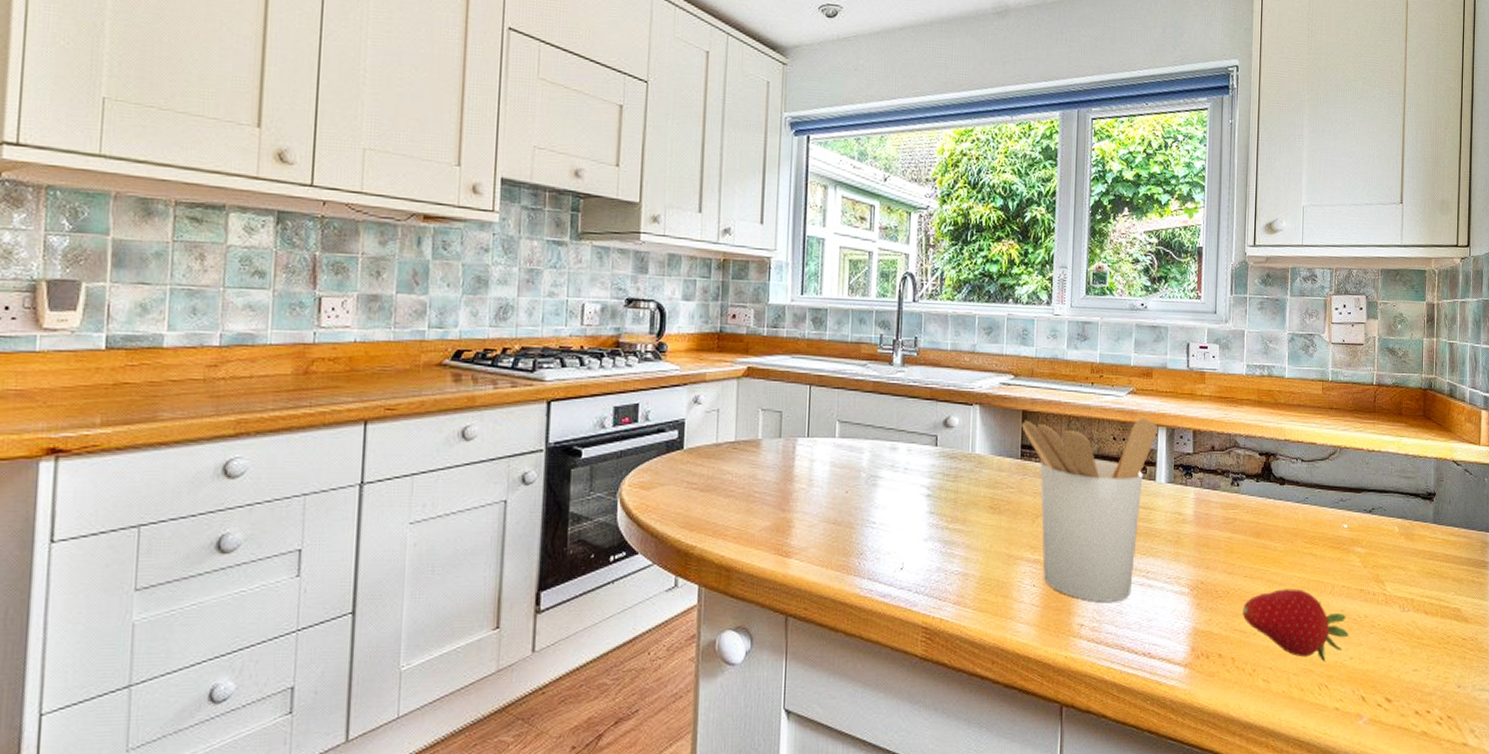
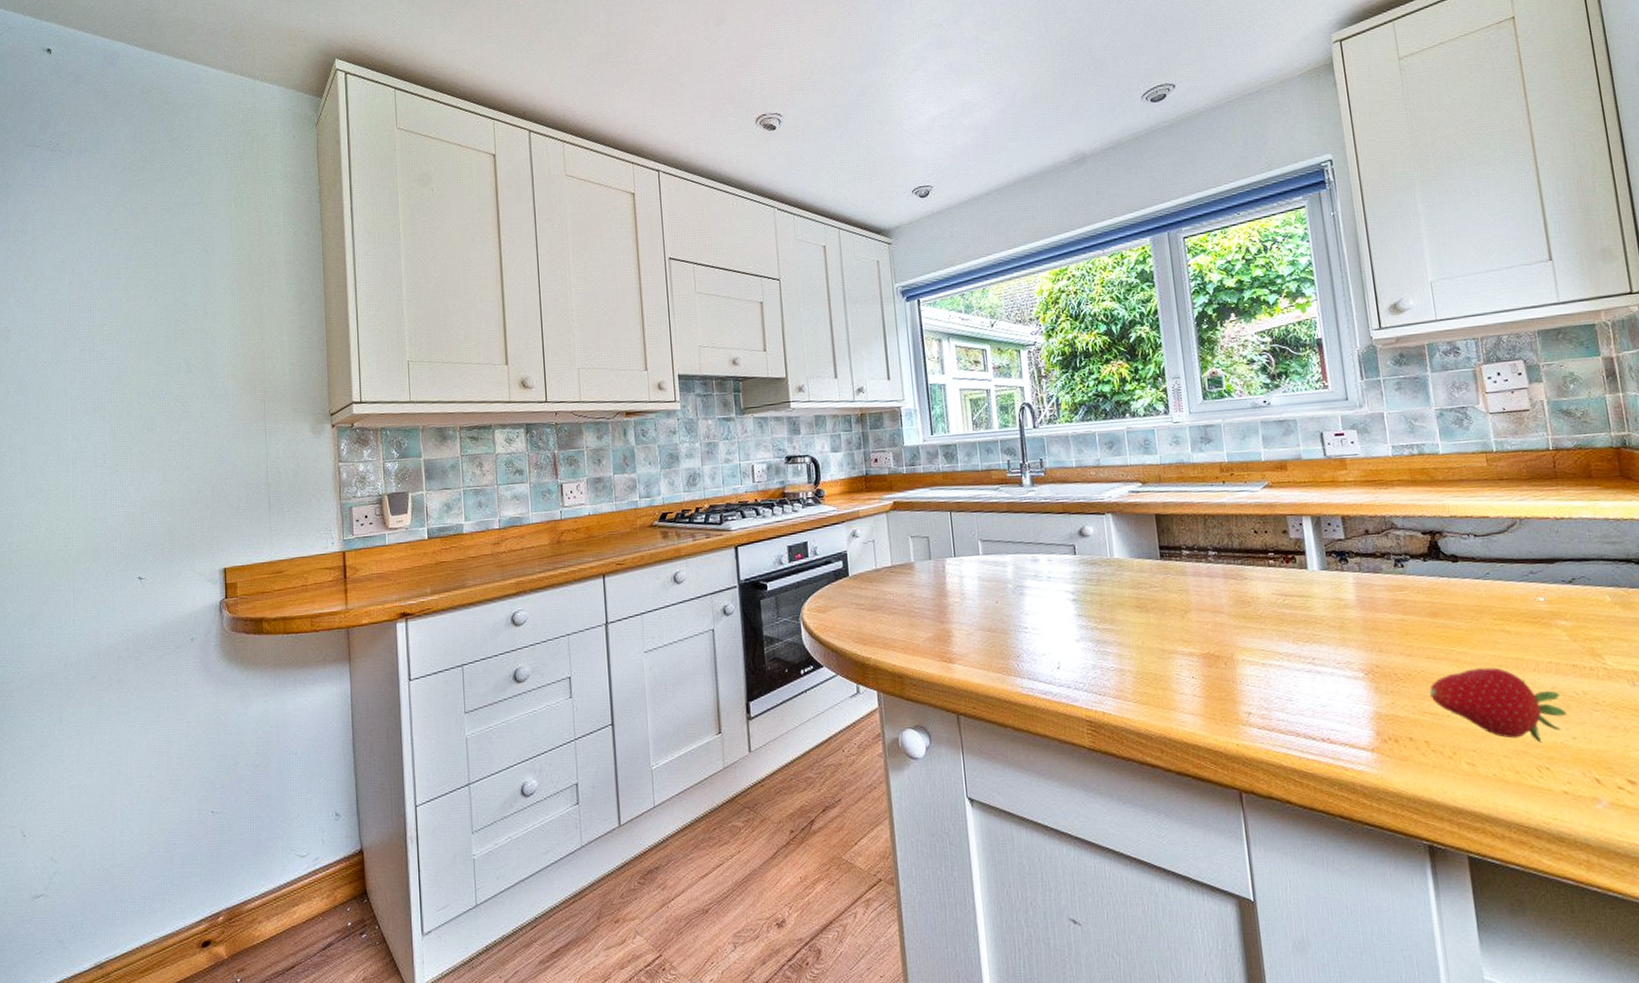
utensil holder: present [1022,418,1157,602] -> none [1156,509,1302,690]

